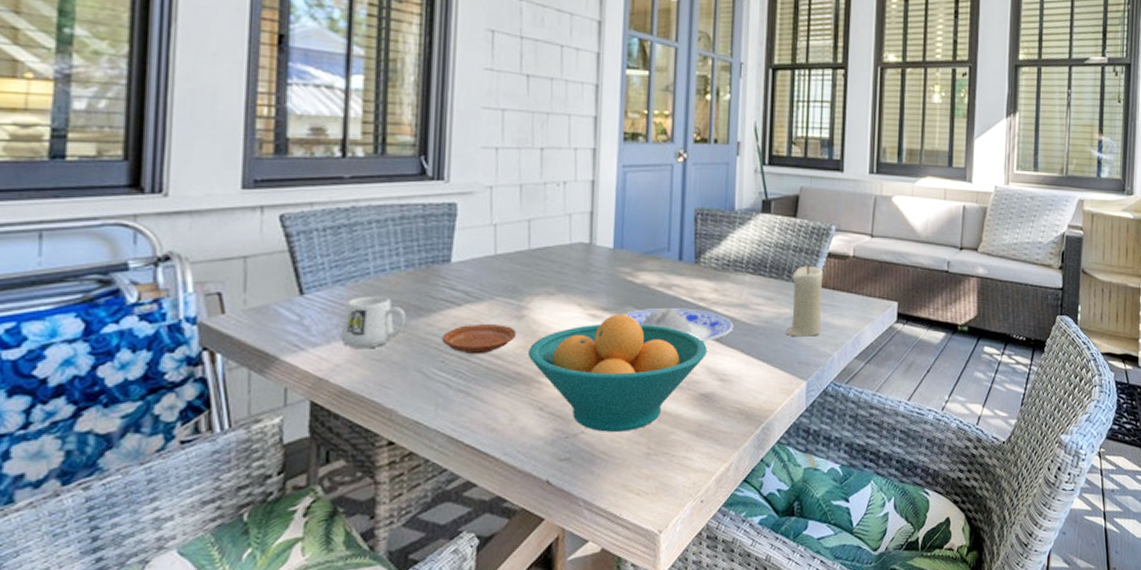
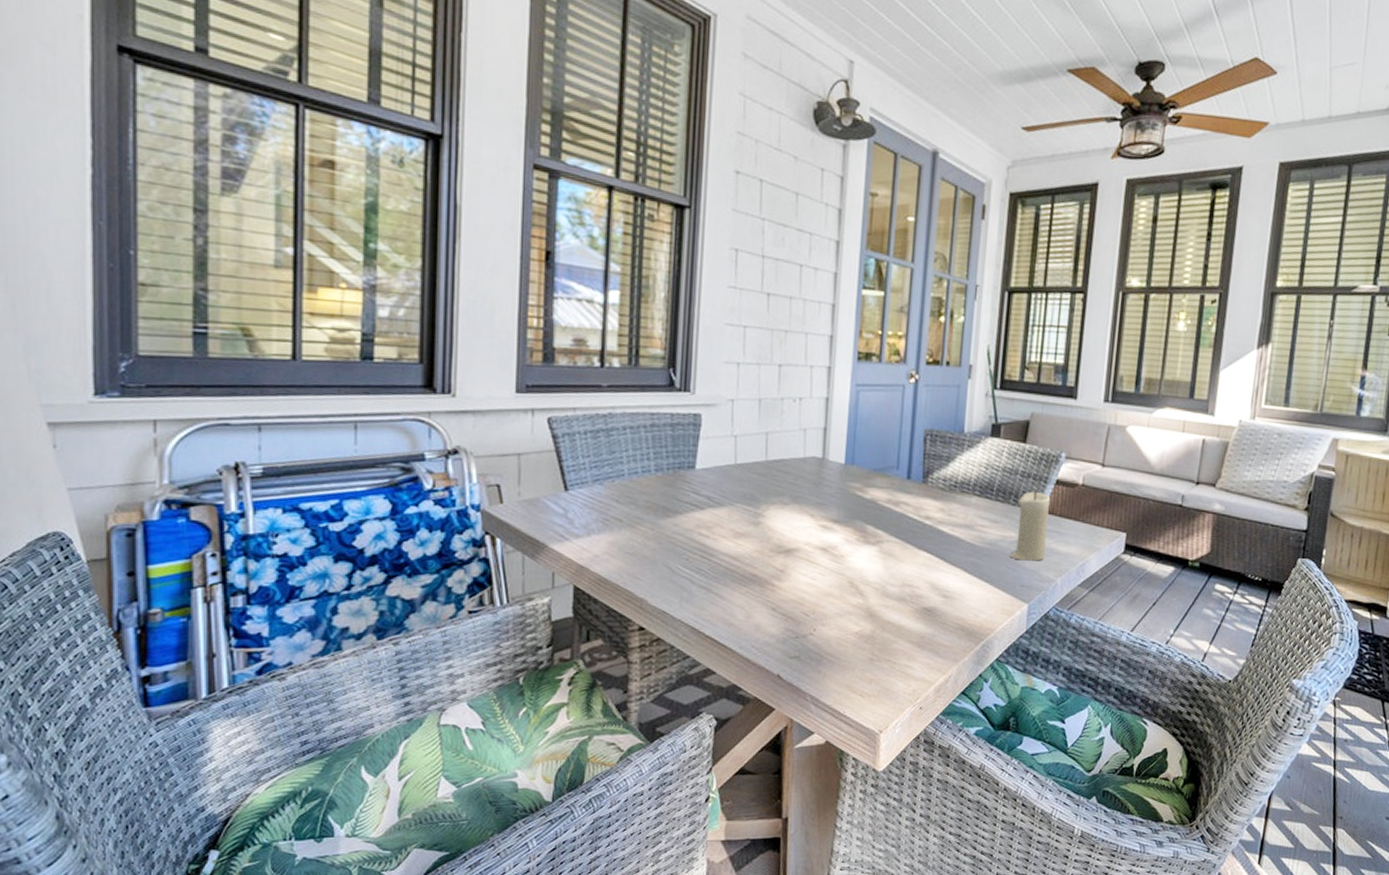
mug: present [340,296,406,349] -> none [599,495,656,543]
plate: present [441,323,517,355] -> none [686,527,753,556]
fruit bowl: present [527,313,707,432] -> none [762,526,931,637]
plate: present [622,308,734,342] -> none [851,523,959,559]

